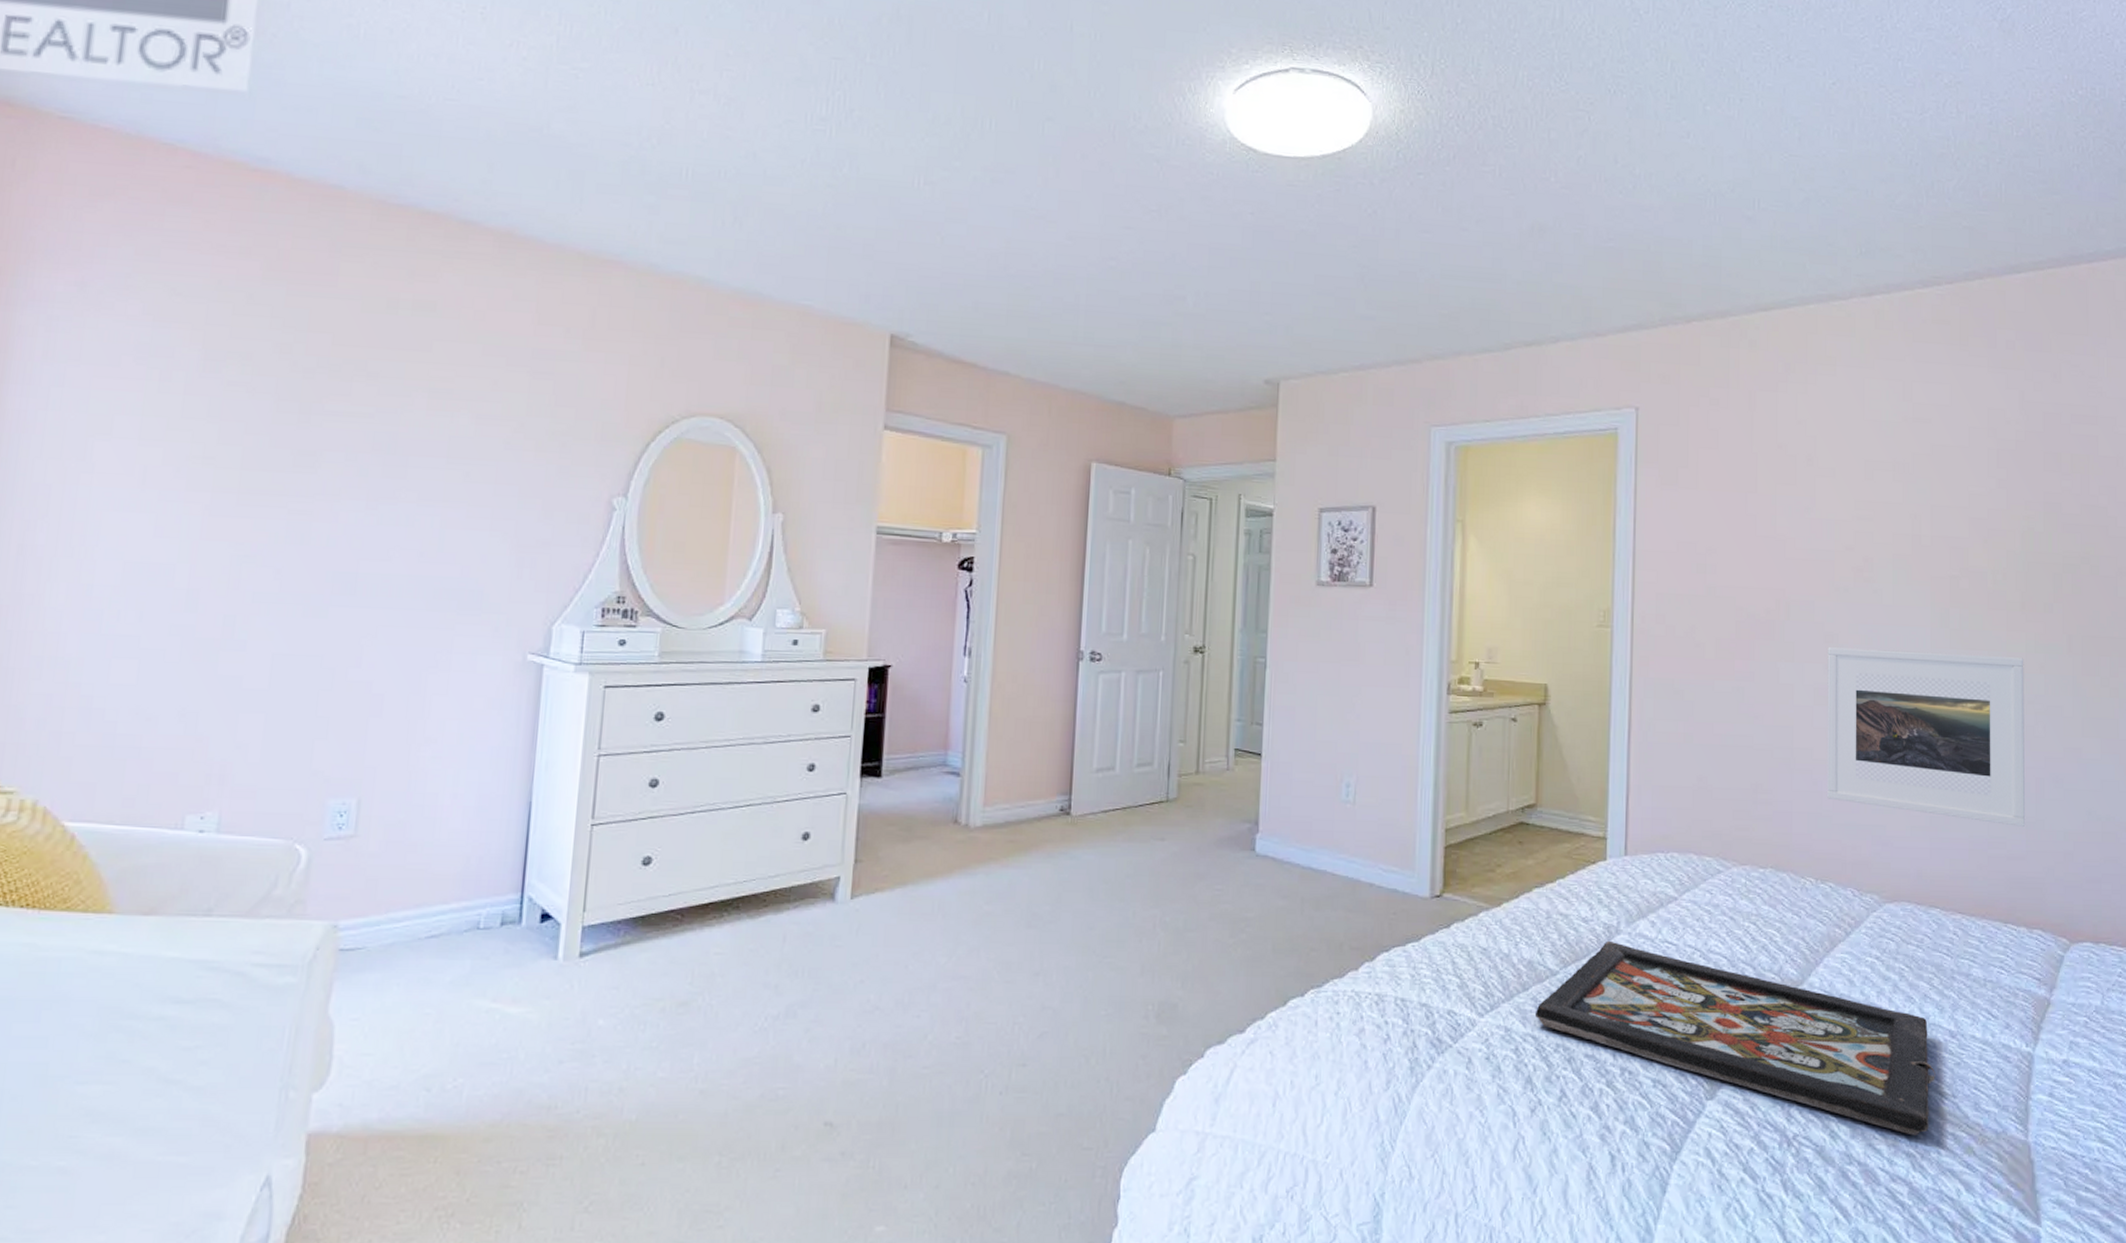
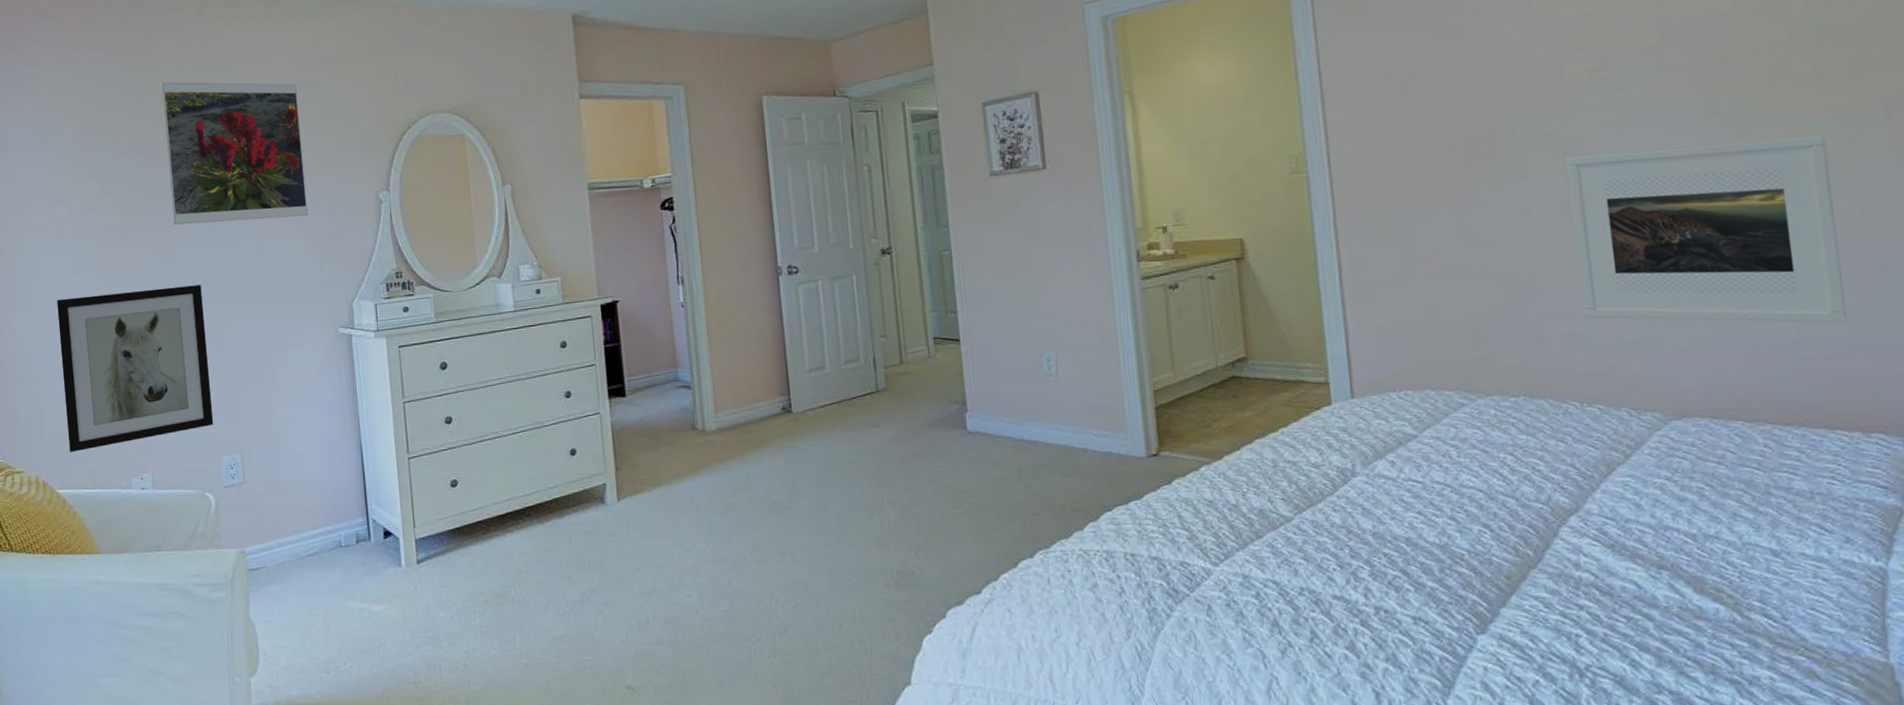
wall art: none [95,567,344,773] -> present [56,285,214,453]
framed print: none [320,314,527,512] -> present [161,81,309,225]
decorative tray: present [1536,940,1937,1136] -> none [1273,483,1759,662]

